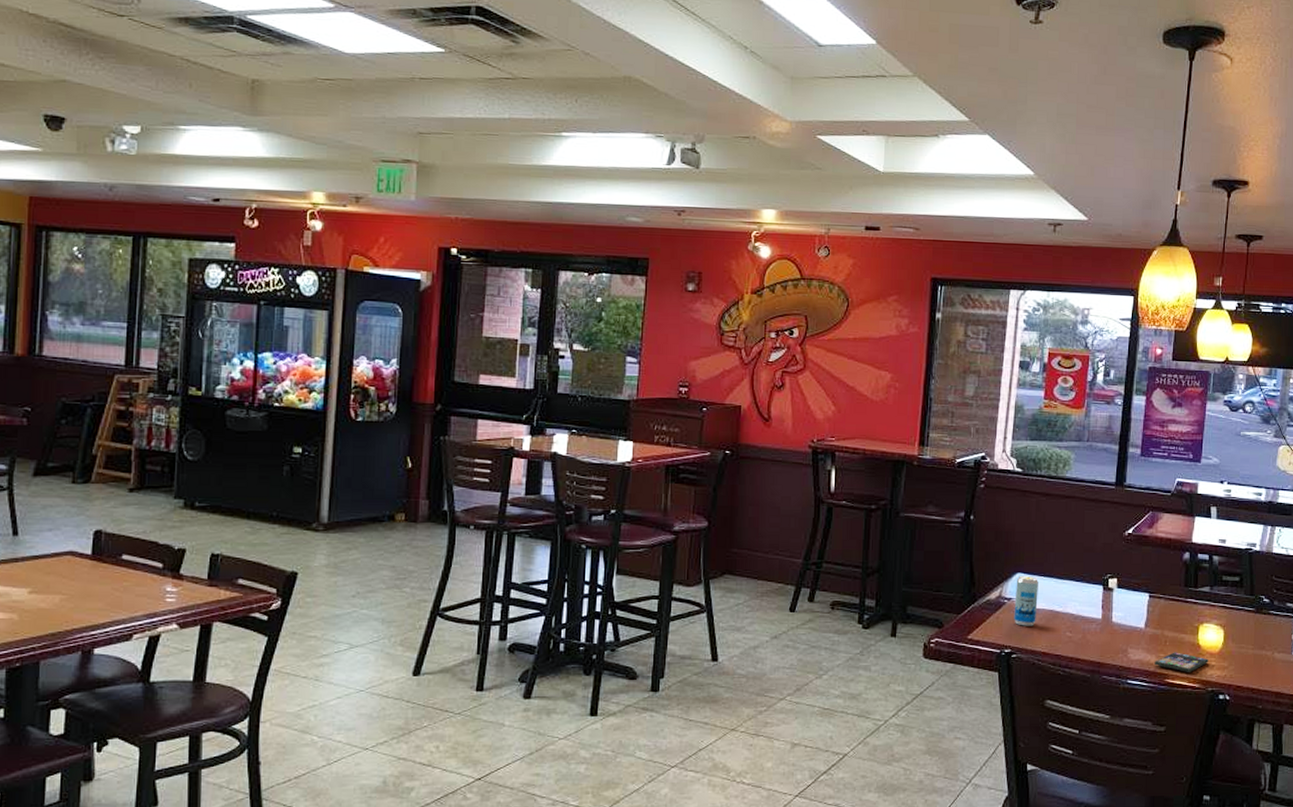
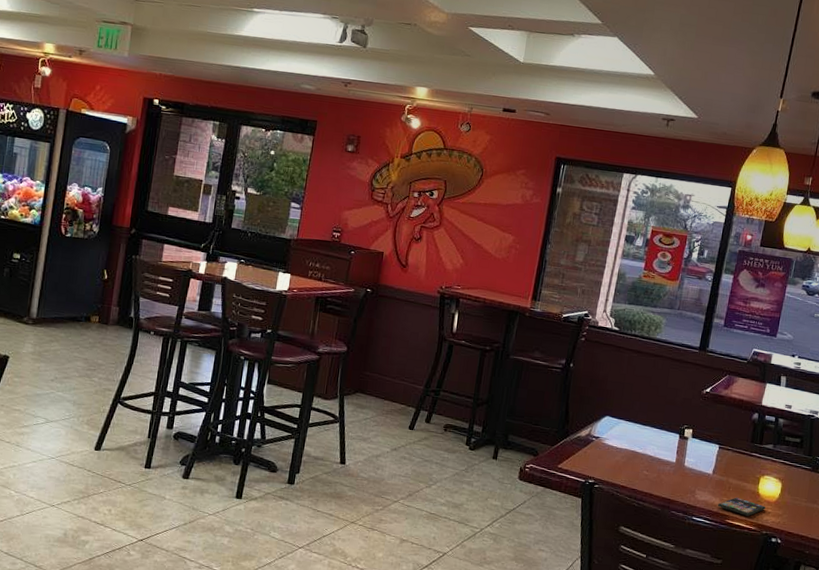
beverage can: present [1014,575,1038,626] -> none [599,418,624,463]

